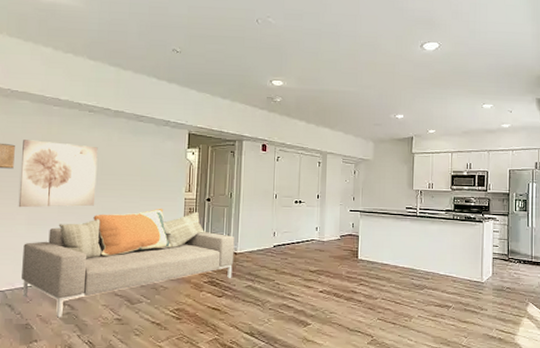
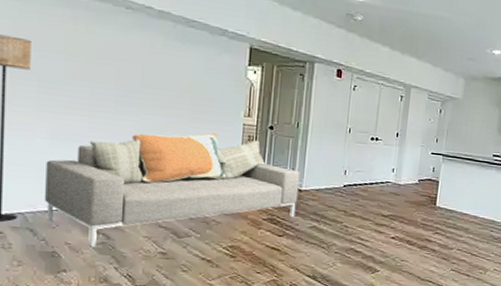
wall art: present [18,140,98,208] -> none [38,35,138,124]

